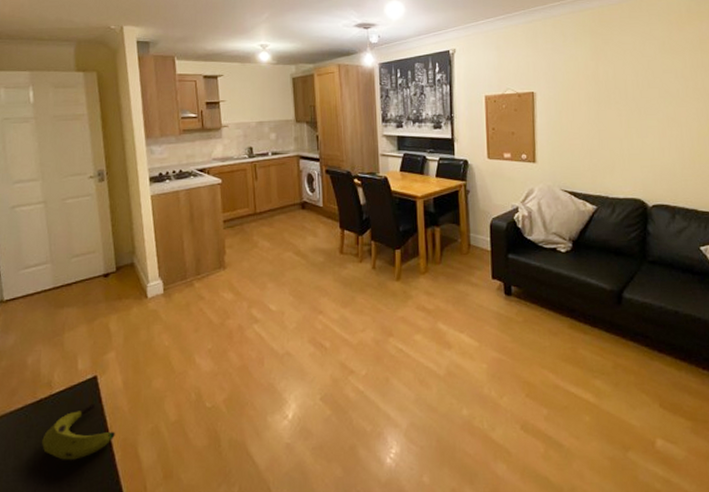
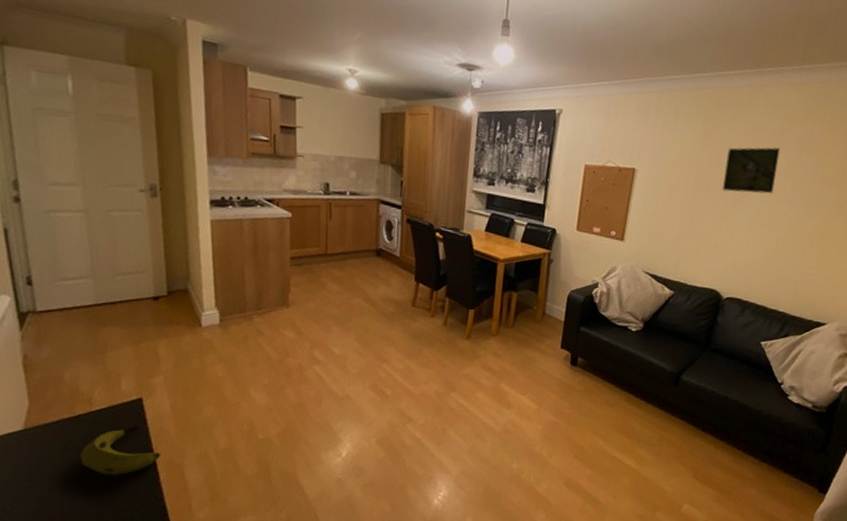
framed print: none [621,52,676,100] -> present [722,147,781,194]

